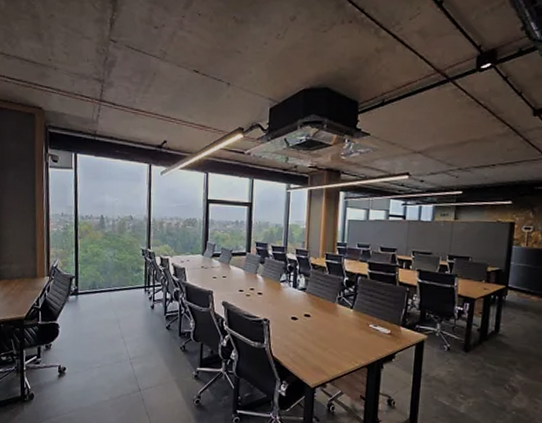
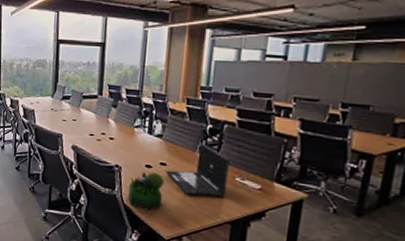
plant: none [276,323,309,361] -> present [127,172,165,211]
laptop: none [310,293,364,344] -> present [166,142,230,198]

